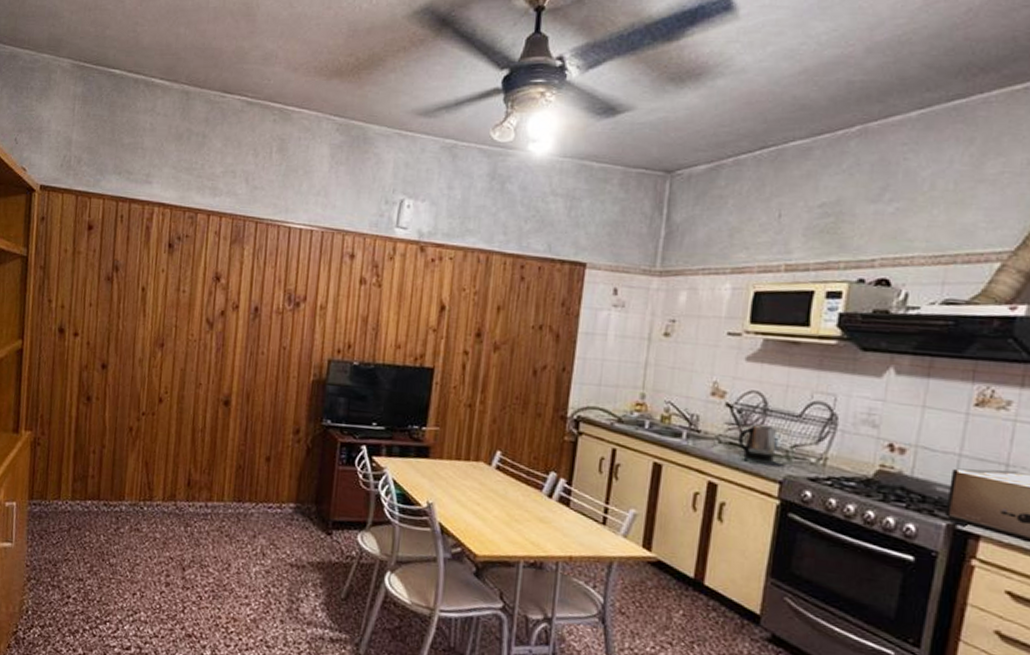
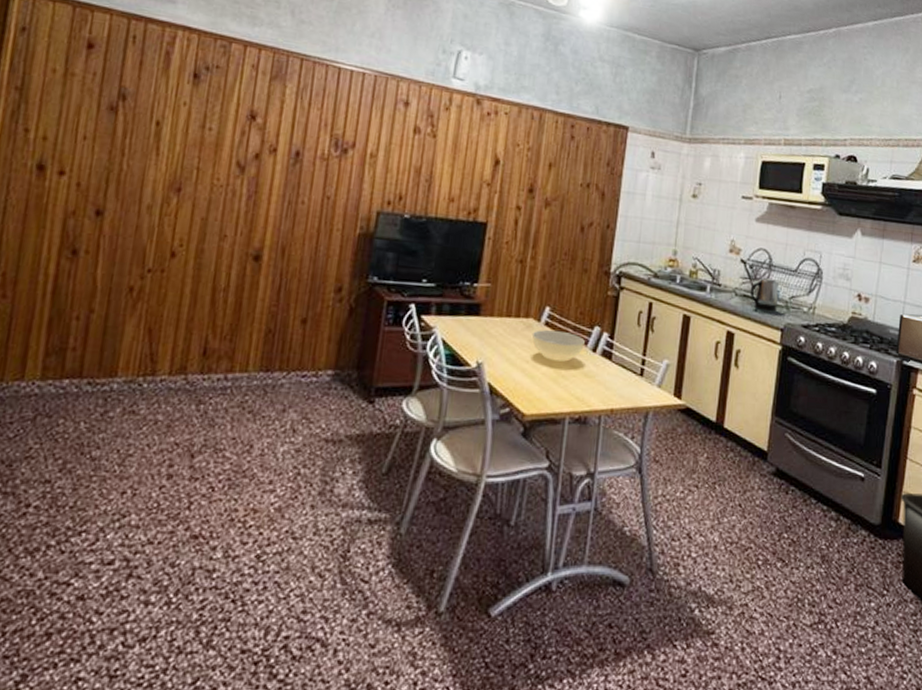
bowl: none [482,473,540,506] -> present [532,329,585,362]

